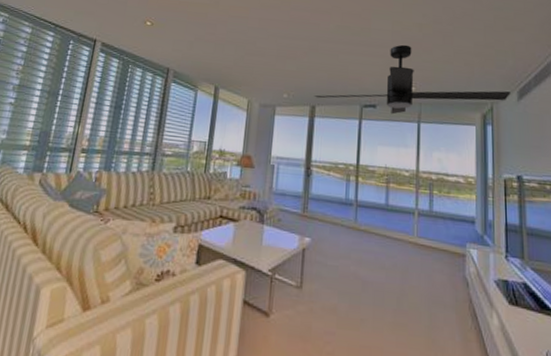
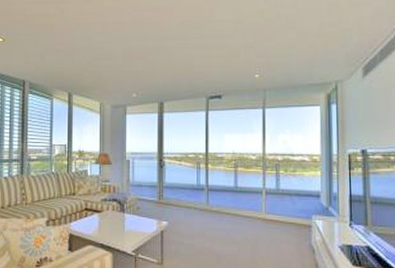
electric fan: present [314,44,510,115] -> none [161,33,355,103]

